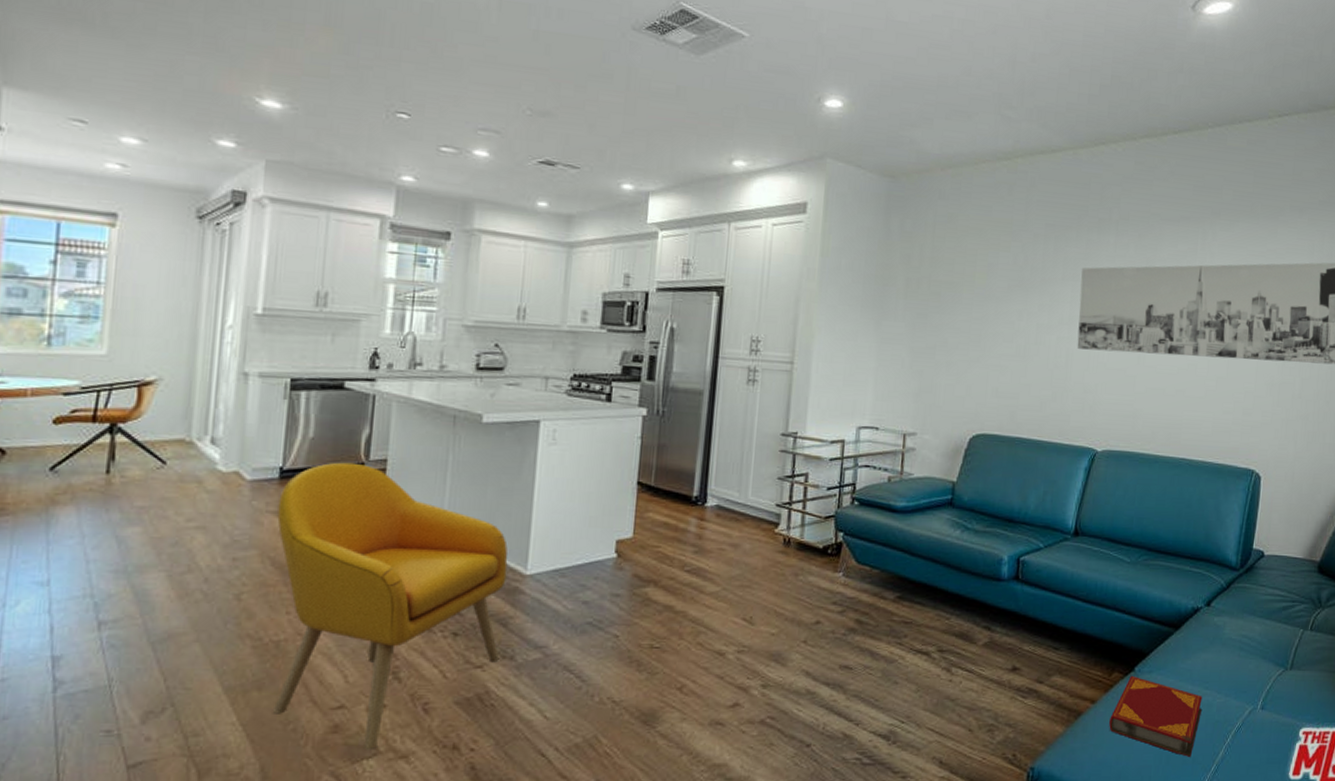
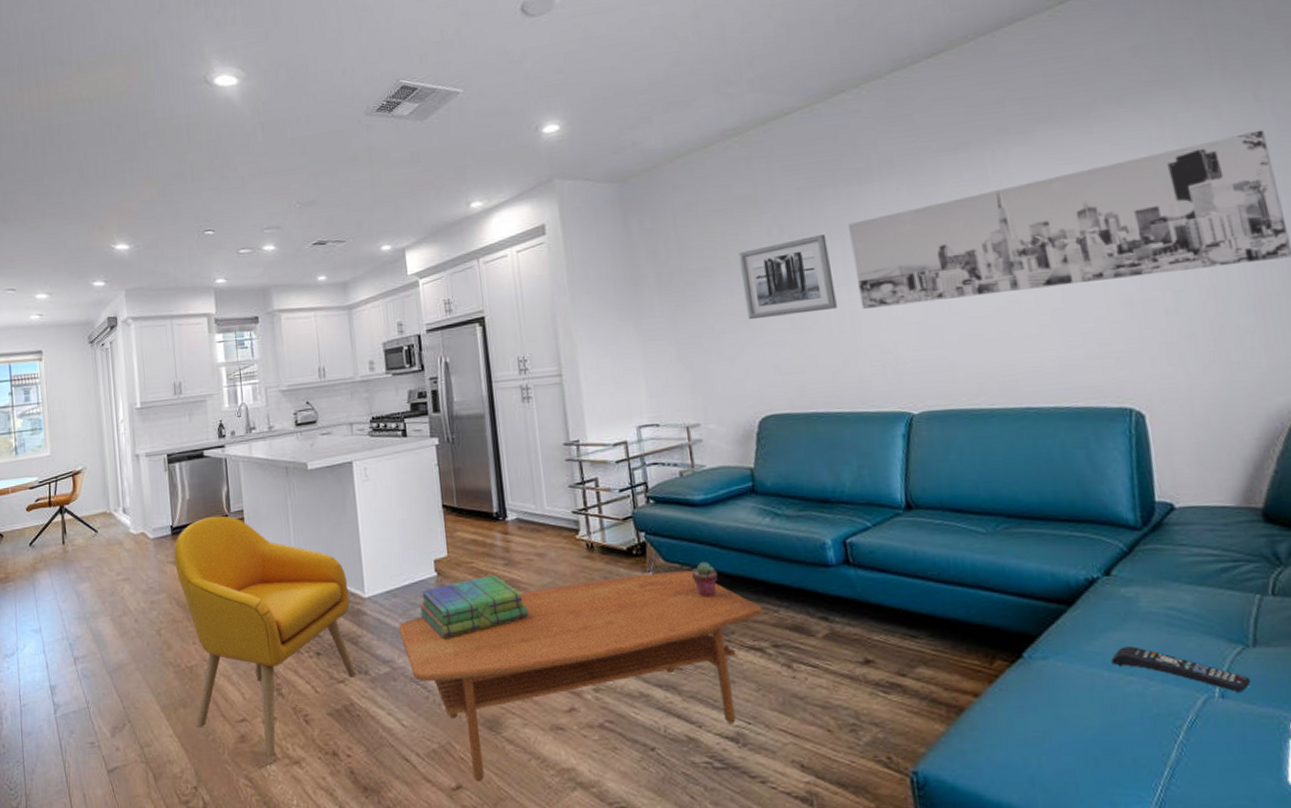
coffee table: none [560,573,937,778] -> present [398,570,763,782]
stack of books: none [588,561,710,625] -> present [419,574,529,638]
potted succulent: none [878,567,904,601] -> present [691,562,718,598]
wall art: none [980,272,1062,344] -> present [738,235,837,320]
hardback book: present [1109,675,1203,757] -> none [1003,662,1132,759]
remote control: none [1196,665,1283,706] -> present [1111,646,1251,693]

